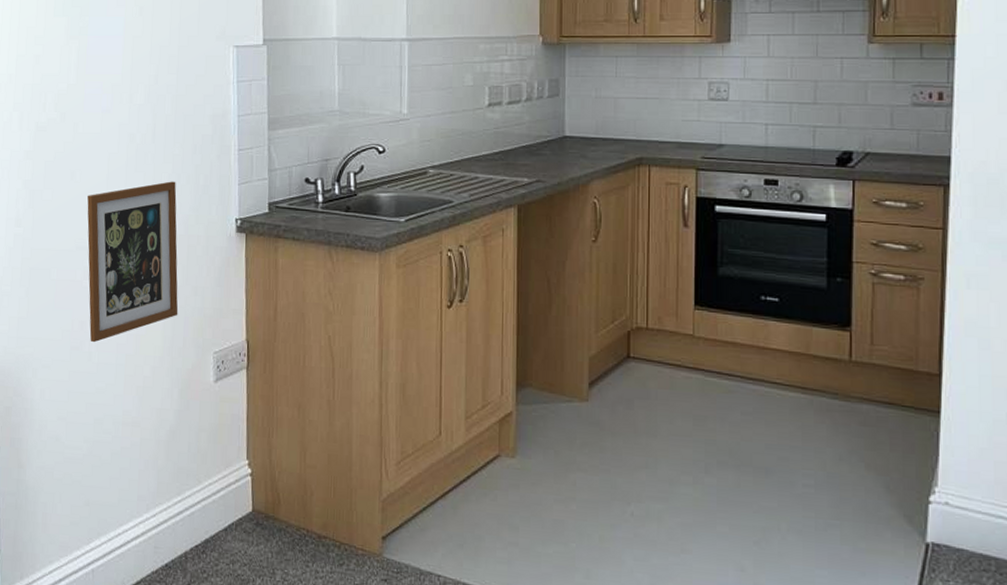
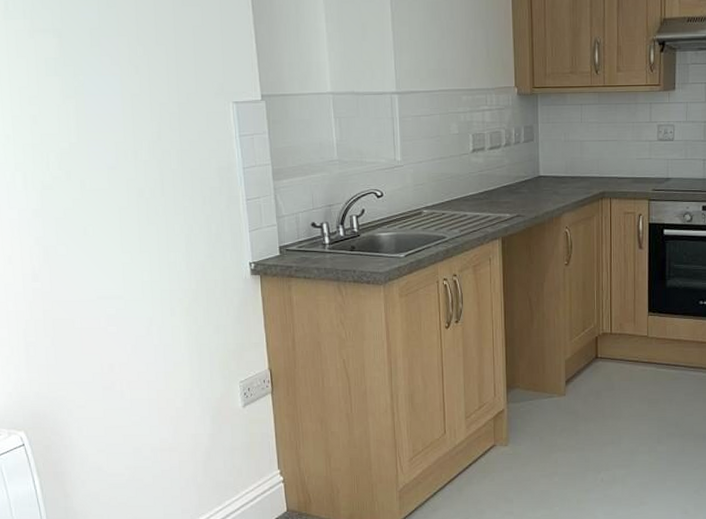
picture frame: present [87,181,179,343] -> none [103,231,203,382]

